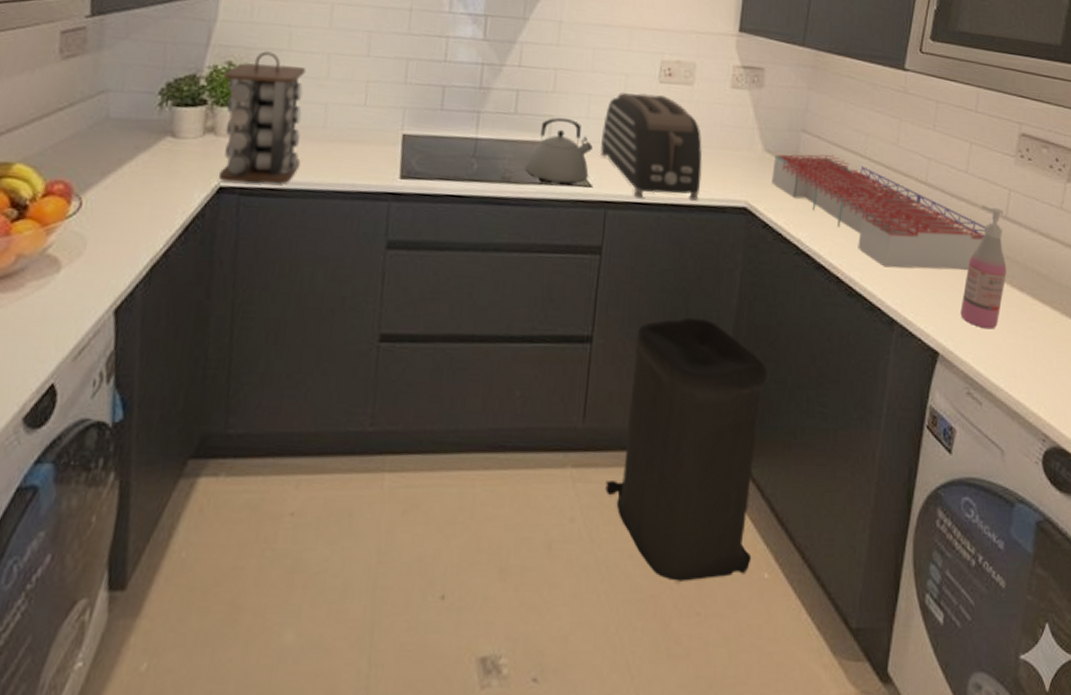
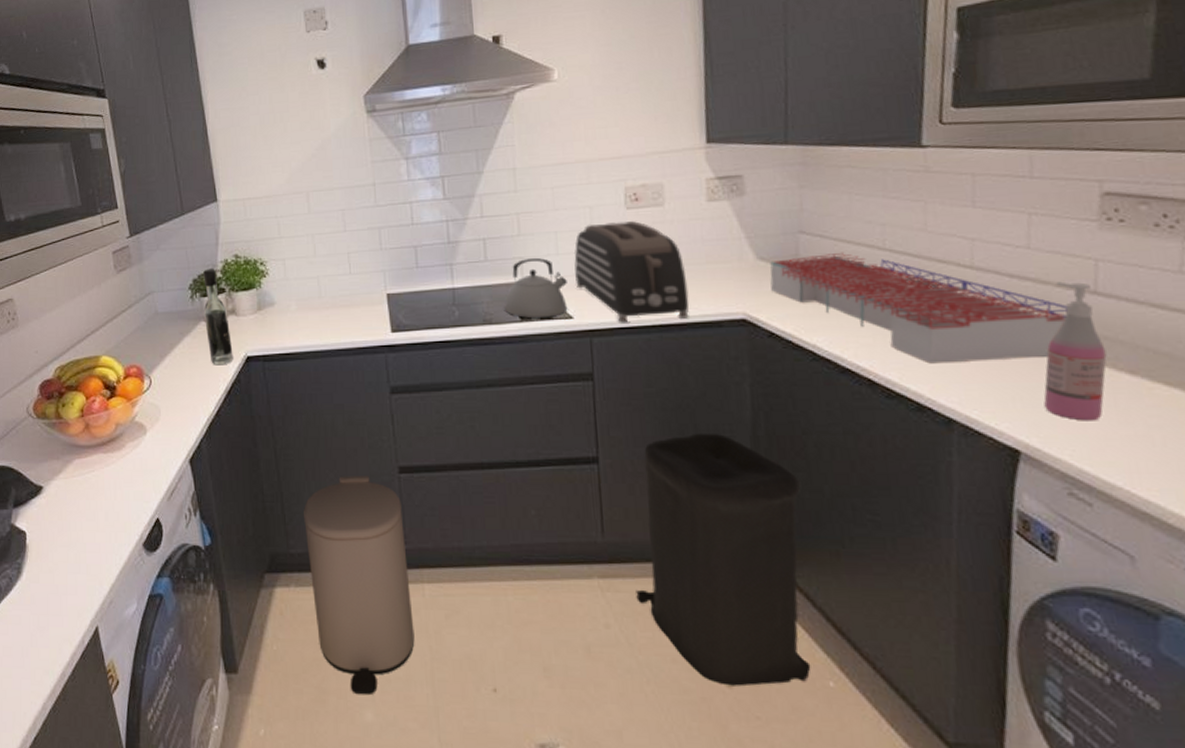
bottle: none [169,72,205,194] -> present [203,268,233,366]
spice rack: present [219,51,307,184] -> none [234,241,307,352]
pedal bin: none [242,341,376,611] -> present [302,476,415,696]

